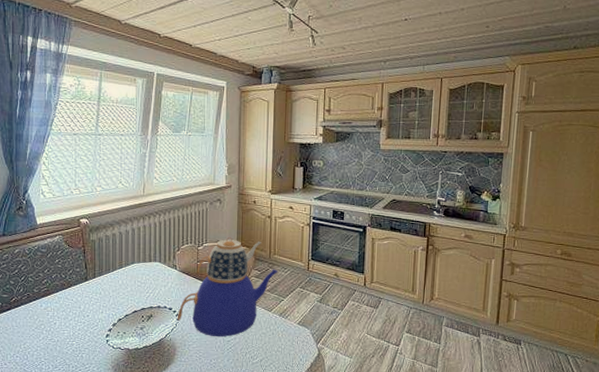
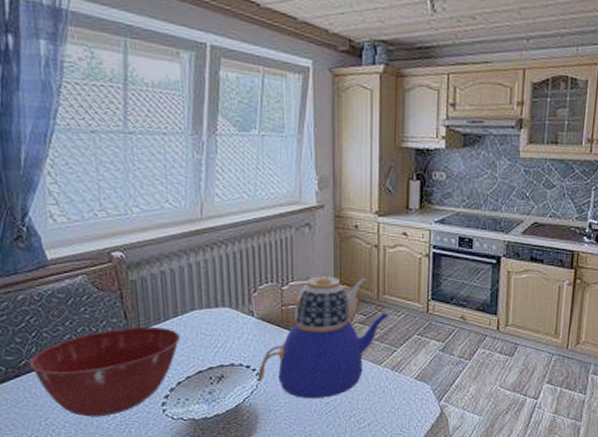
mixing bowl: none [17,275,123,344] -> present [28,327,181,417]

